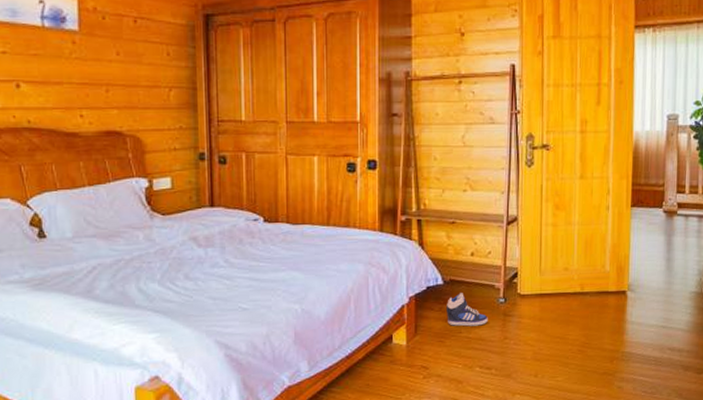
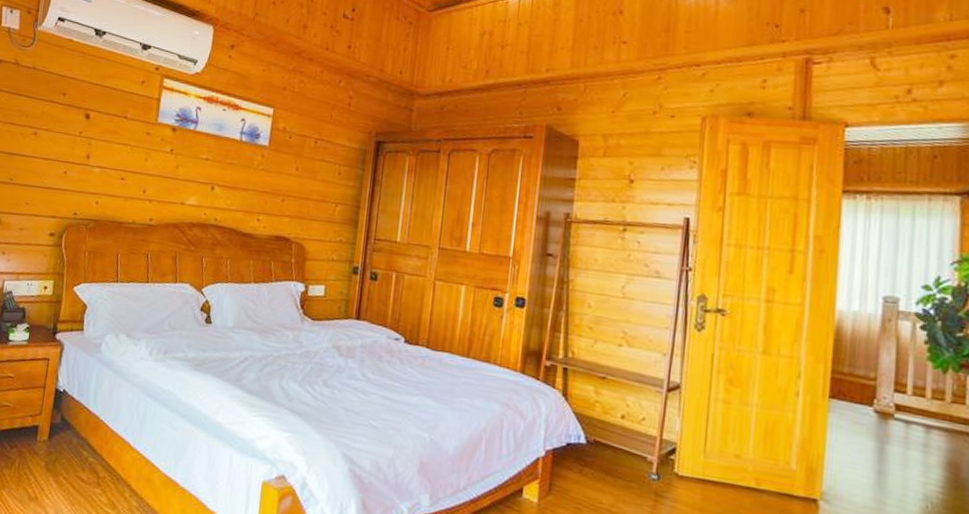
sneaker: present [447,293,488,327] -> none [586,457,636,501]

